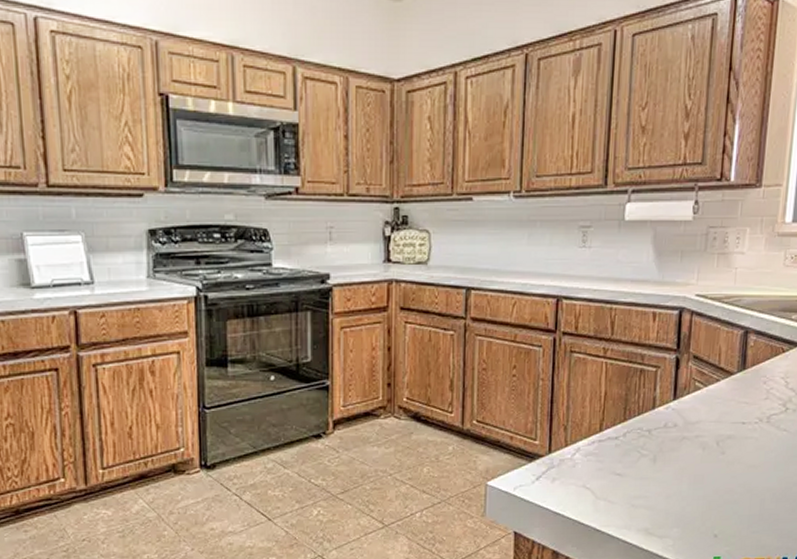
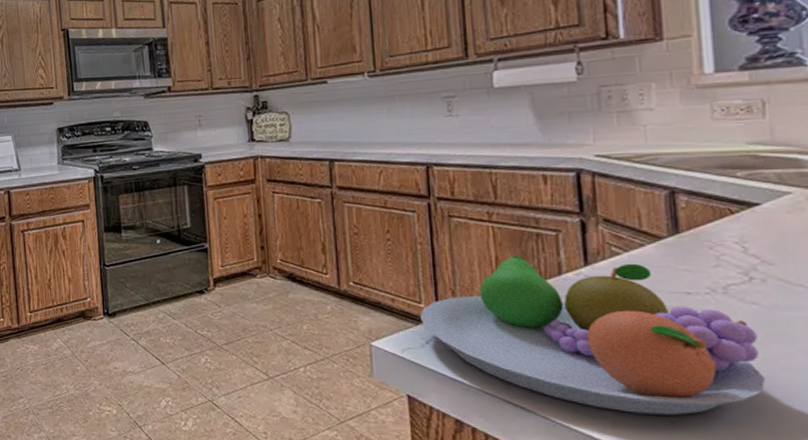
fruit bowl: none [533,389,783,531] -> present [419,254,765,416]

